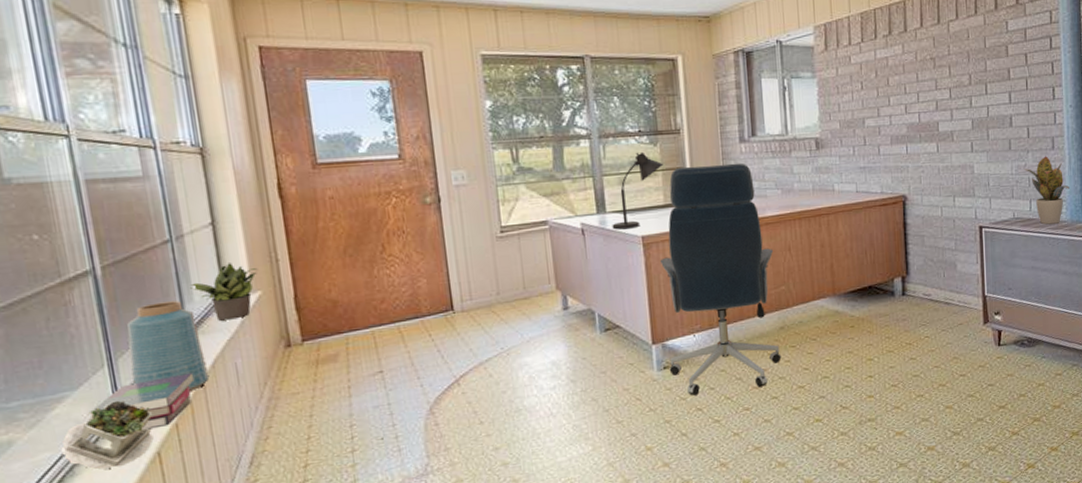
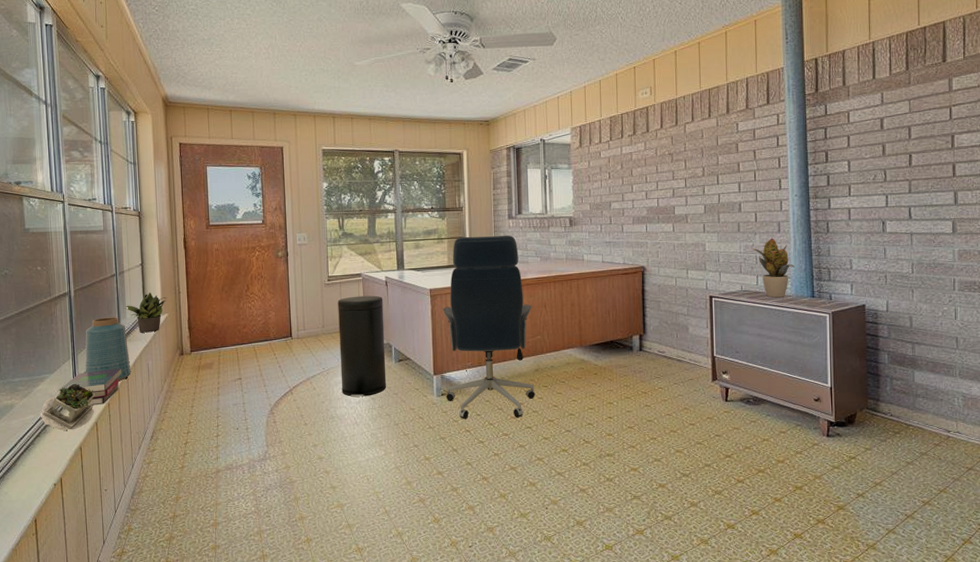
pedal bin: none [516,248,591,382] -> present [338,295,387,397]
desk lamp: present [612,151,664,230] -> none [408,224,449,283]

